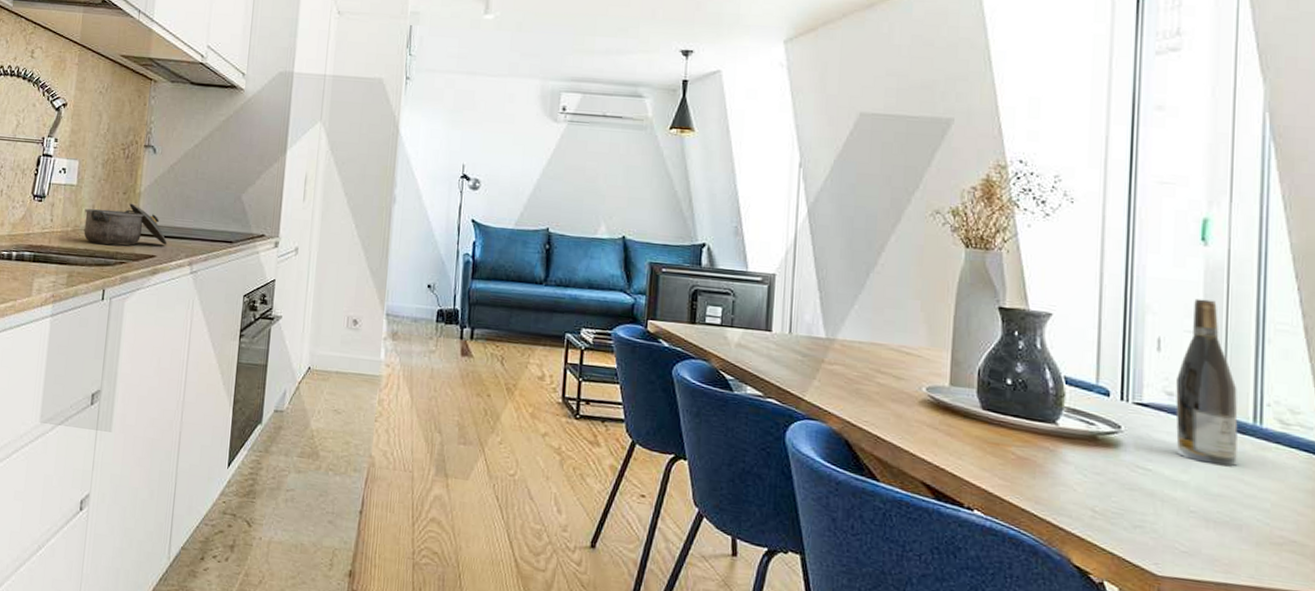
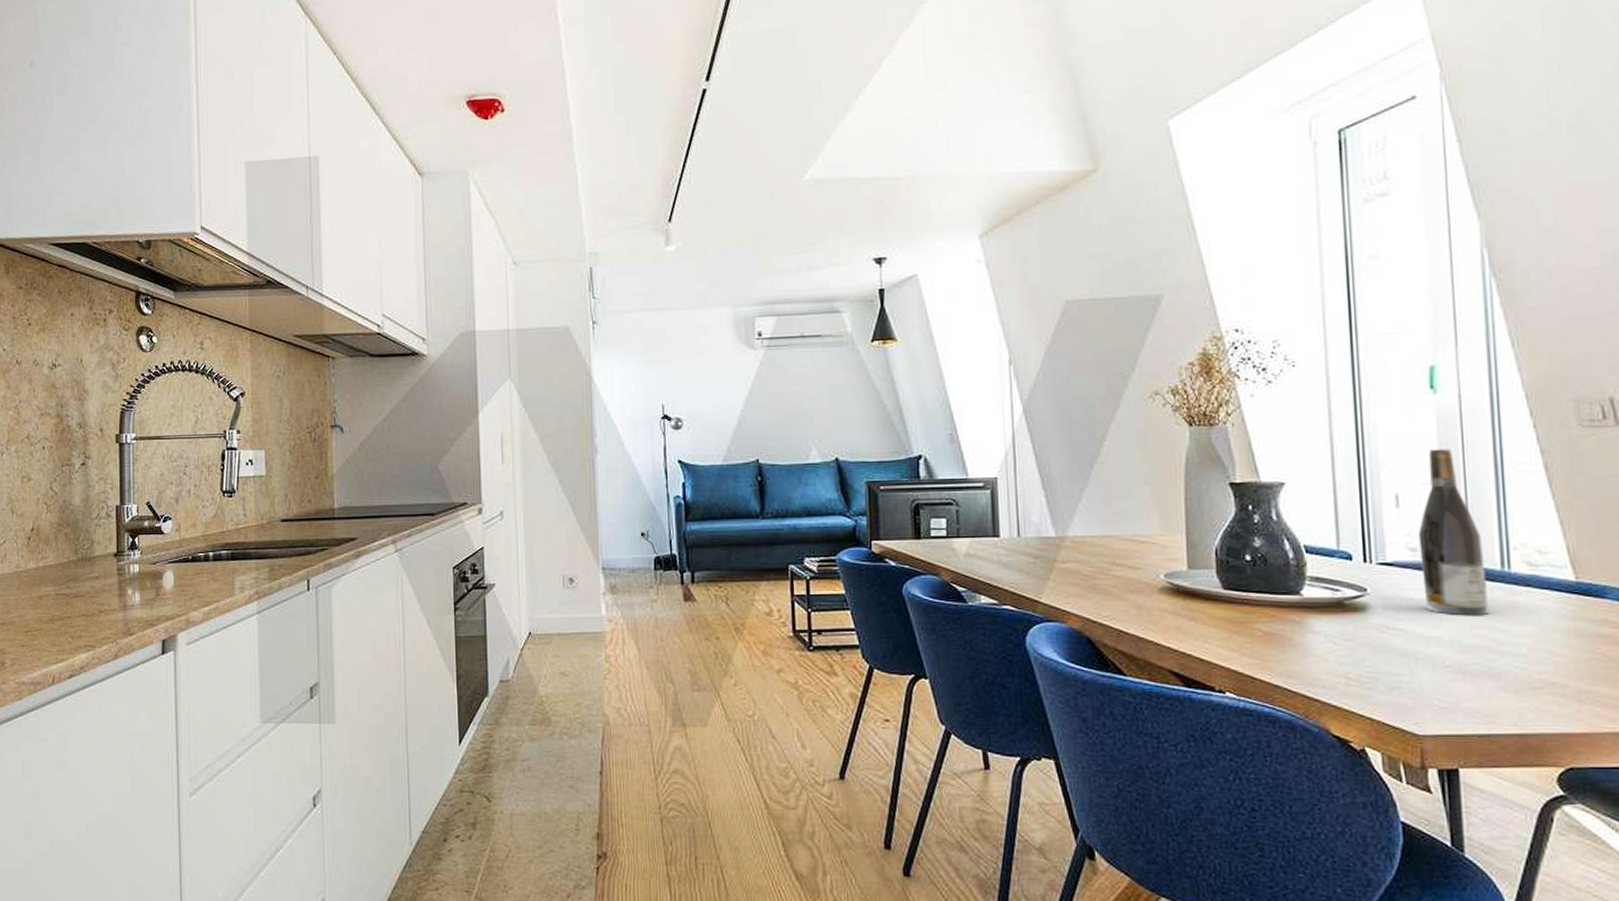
cooking pot: present [83,203,167,246] -> none [278,487,368,533]

